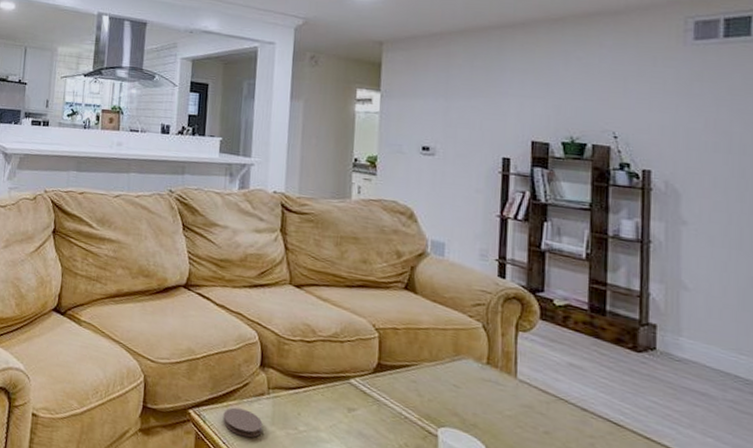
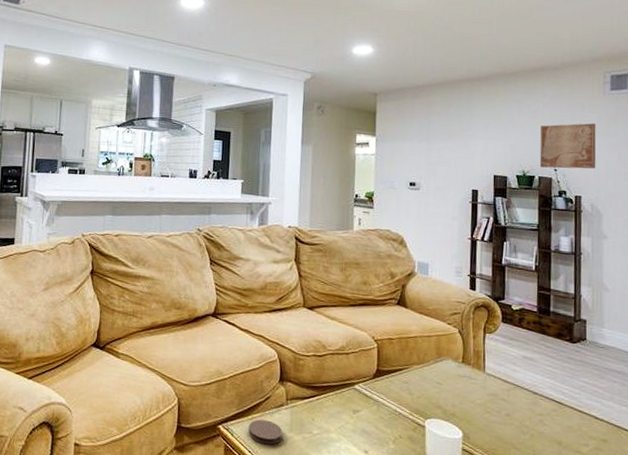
wall art: none [593,80,673,137] -> present [539,123,596,169]

